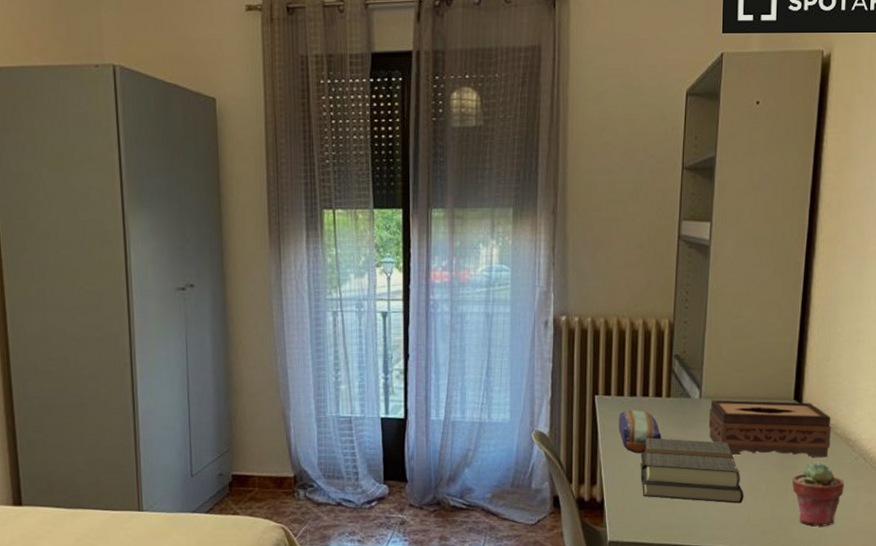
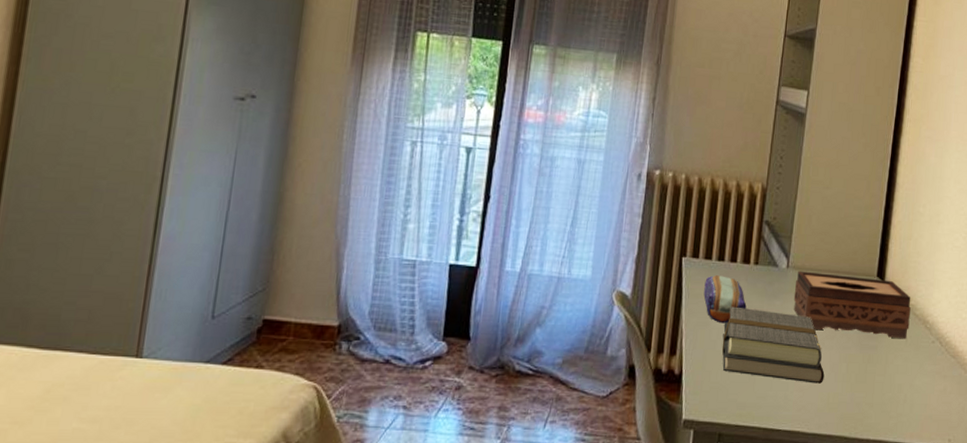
potted succulent: present [792,462,844,527] -> none [871,344,921,413]

